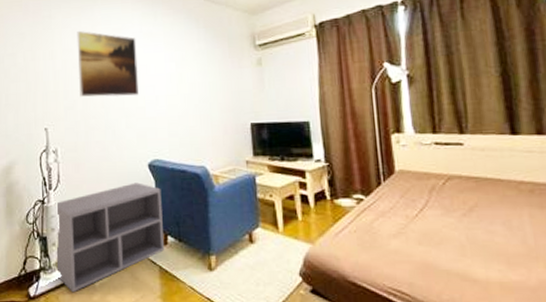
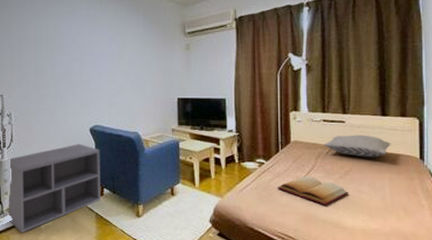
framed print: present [77,31,139,97] -> none [31,12,85,71]
bible: none [382,214,476,253] -> present [277,176,348,206]
pillow: none [438,159,527,189] -> present [324,134,391,158]

